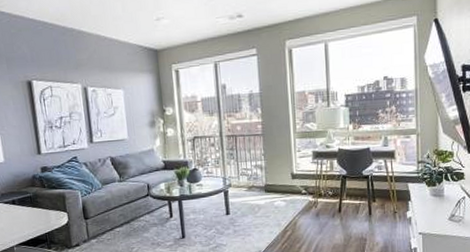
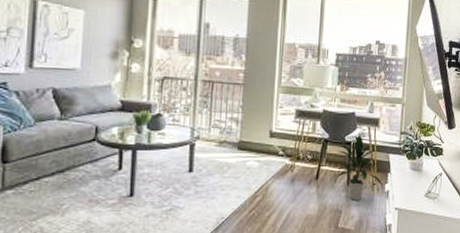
indoor plant: none [356,167,406,229] -> present [337,133,384,200]

